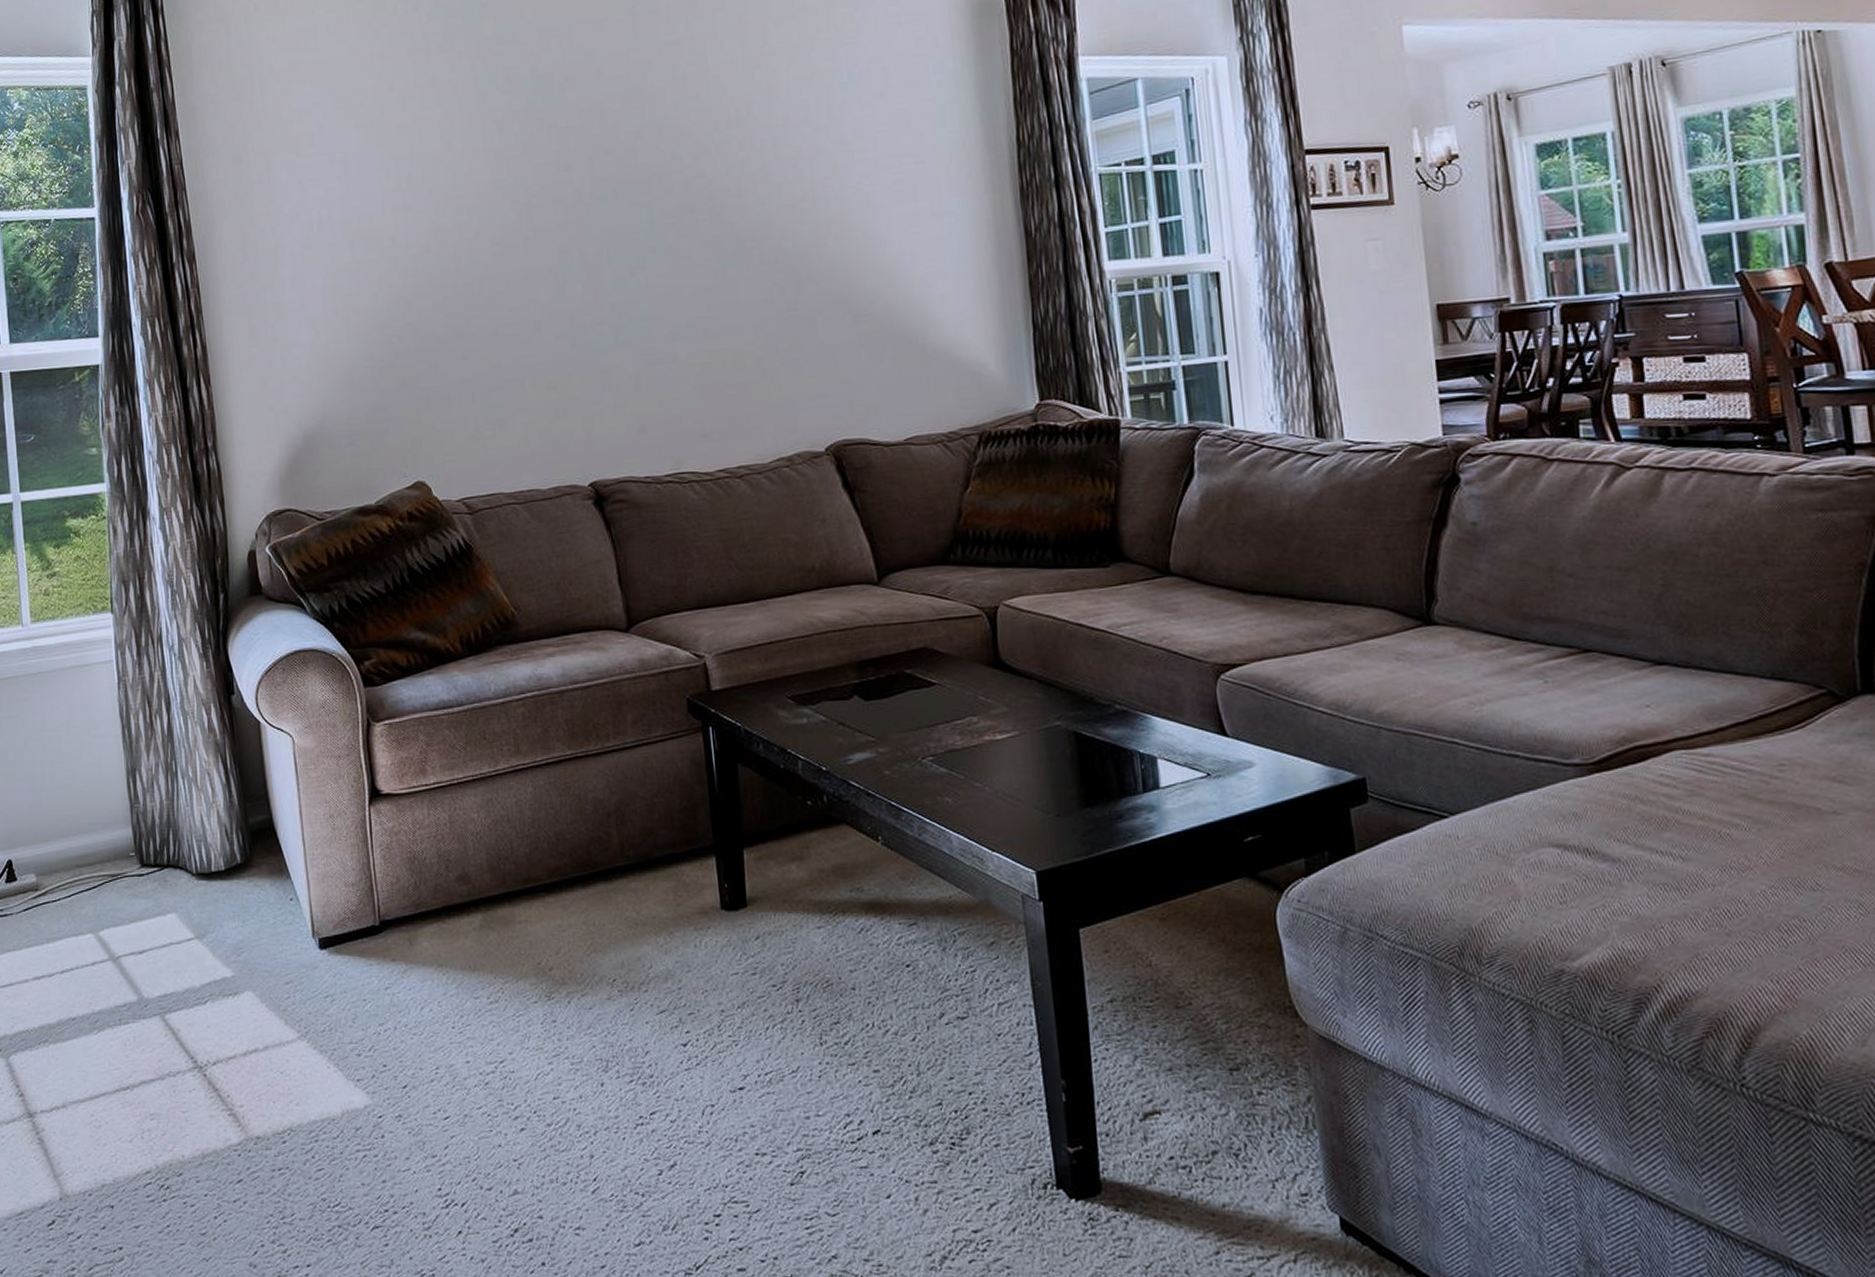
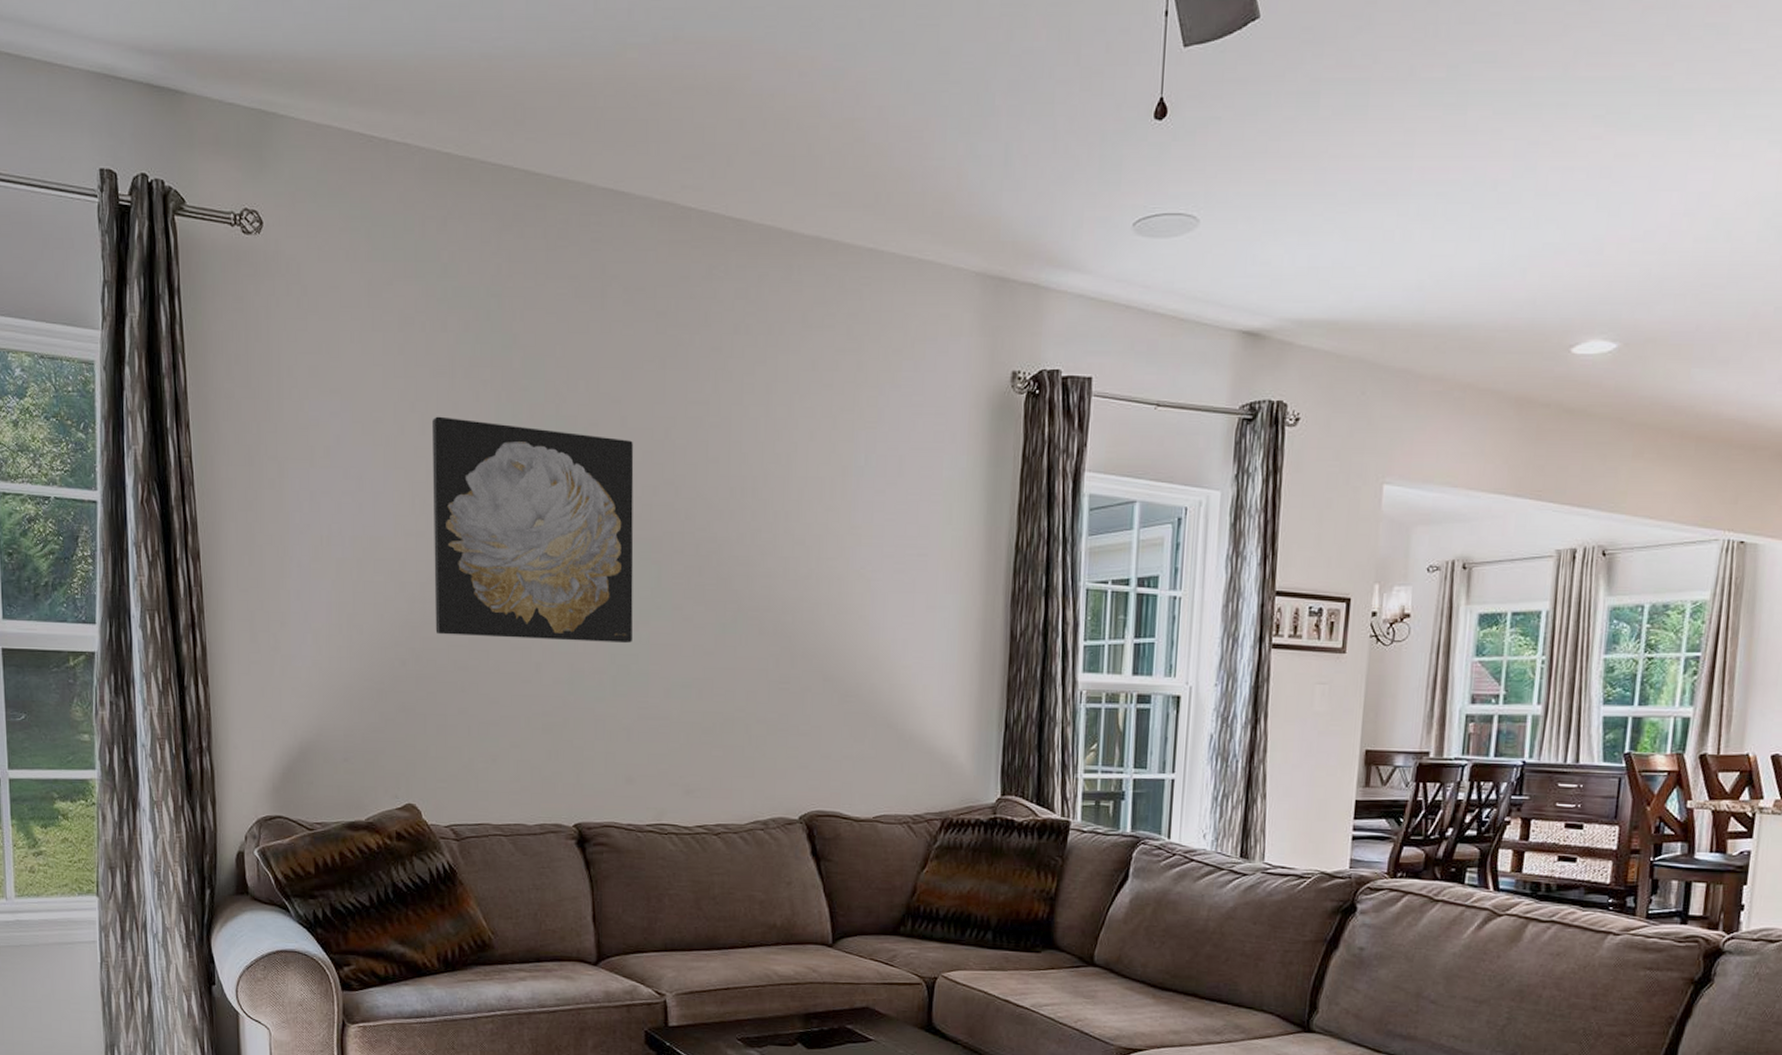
wall art: none [411,89,630,305] -> present [432,416,634,644]

